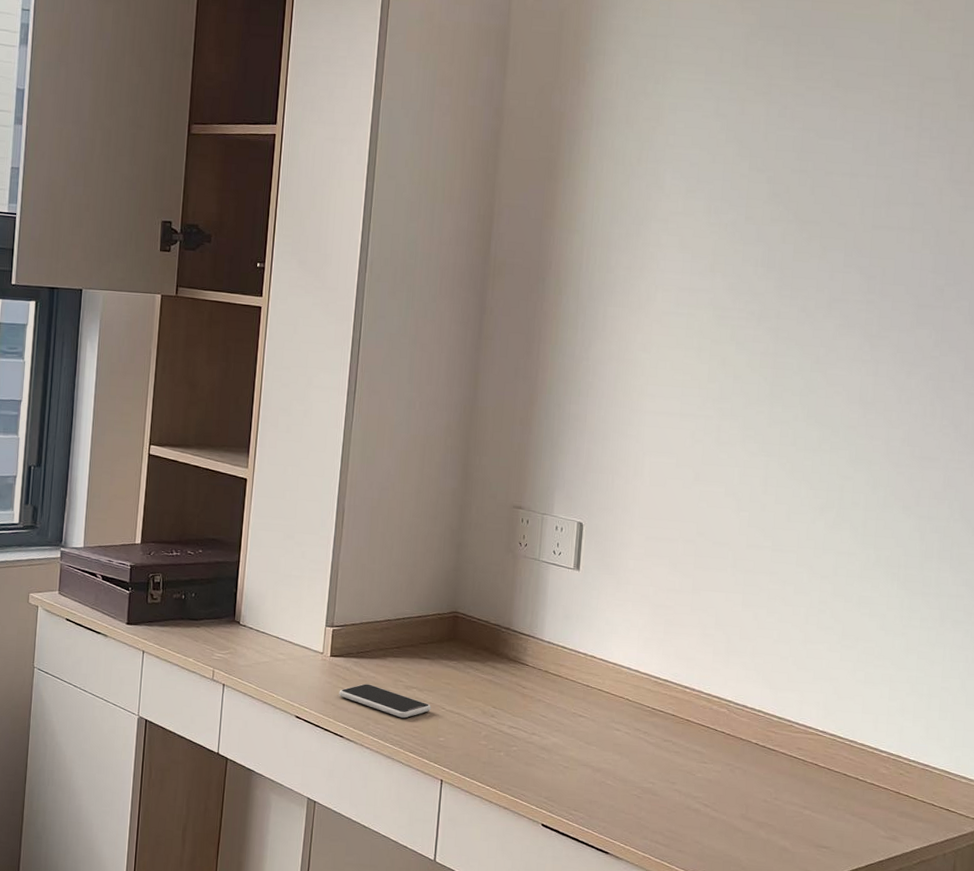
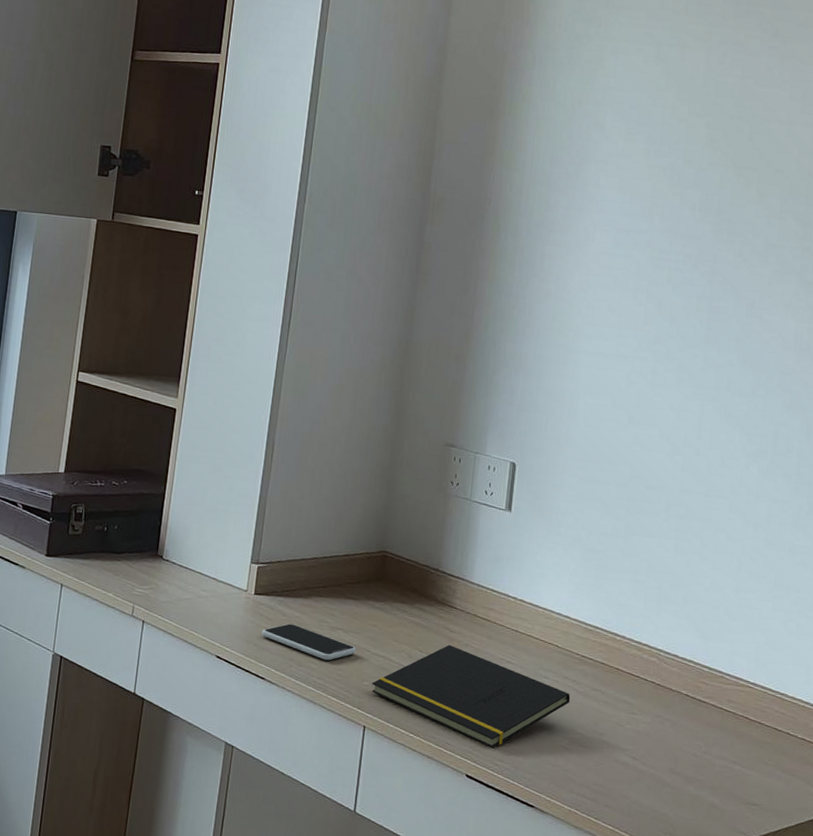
notepad: none [448,700,642,798] -> present [372,644,571,748]

